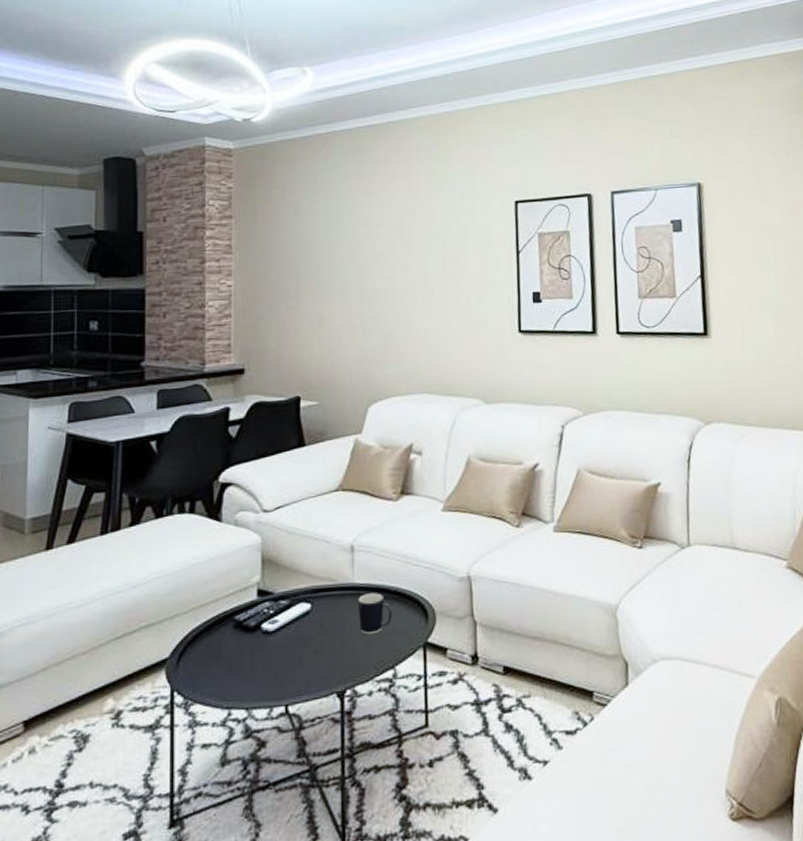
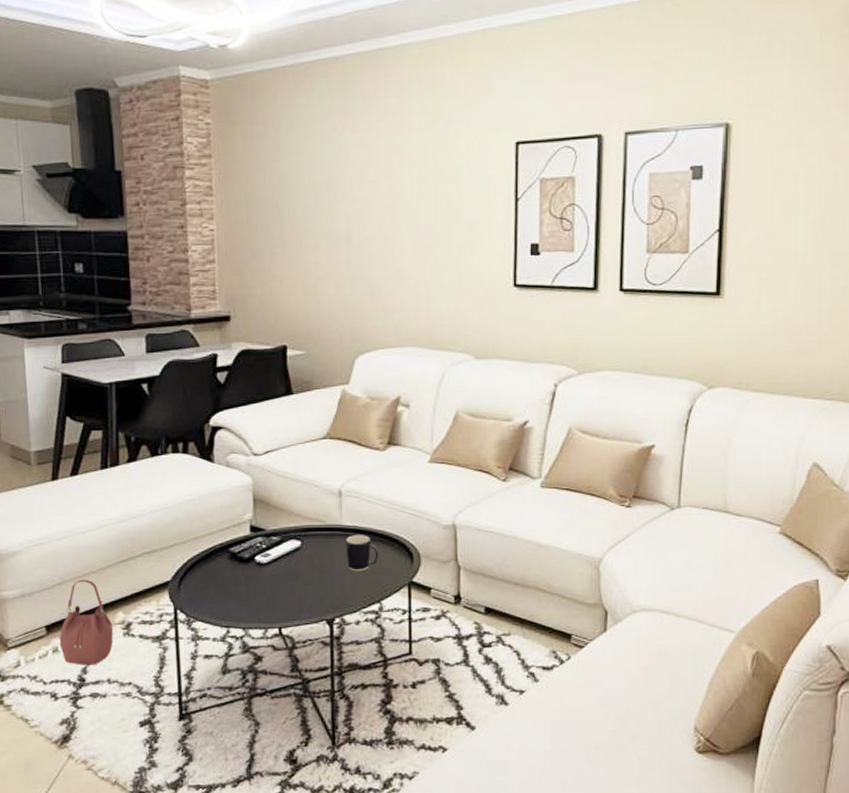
handbag: none [37,662,100,767] -> present [59,579,113,665]

